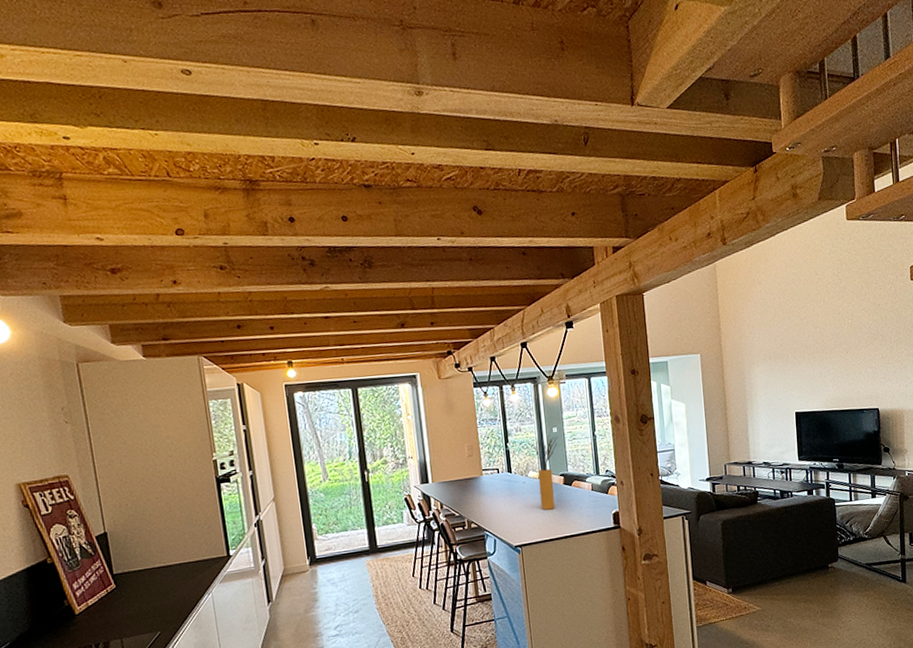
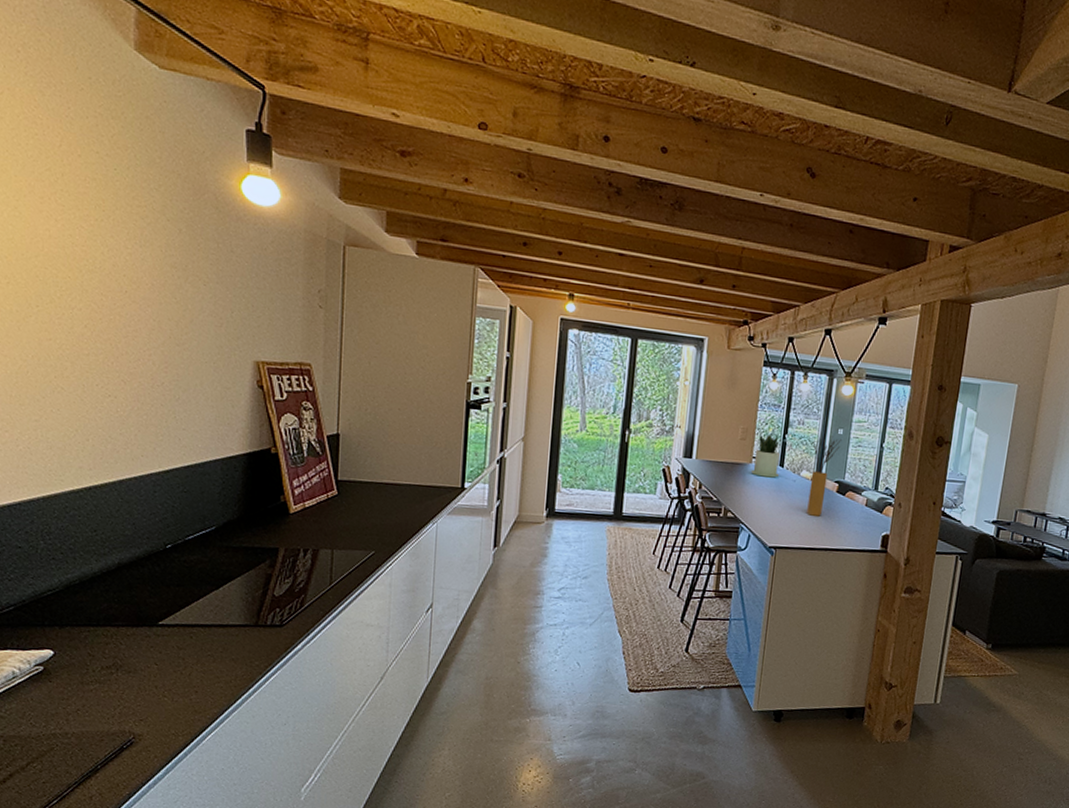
planter: none [484,446,509,486] -> present [751,434,780,478]

